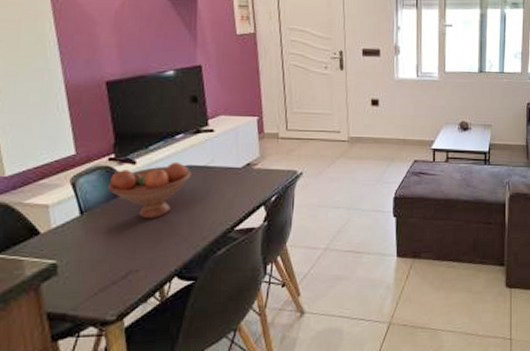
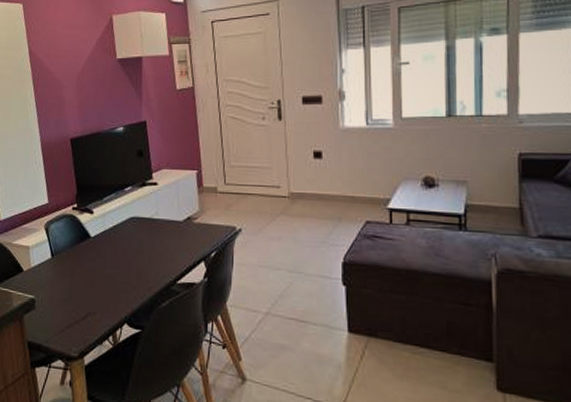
fruit bowl: present [107,161,191,218] -> none [71,212,138,265]

